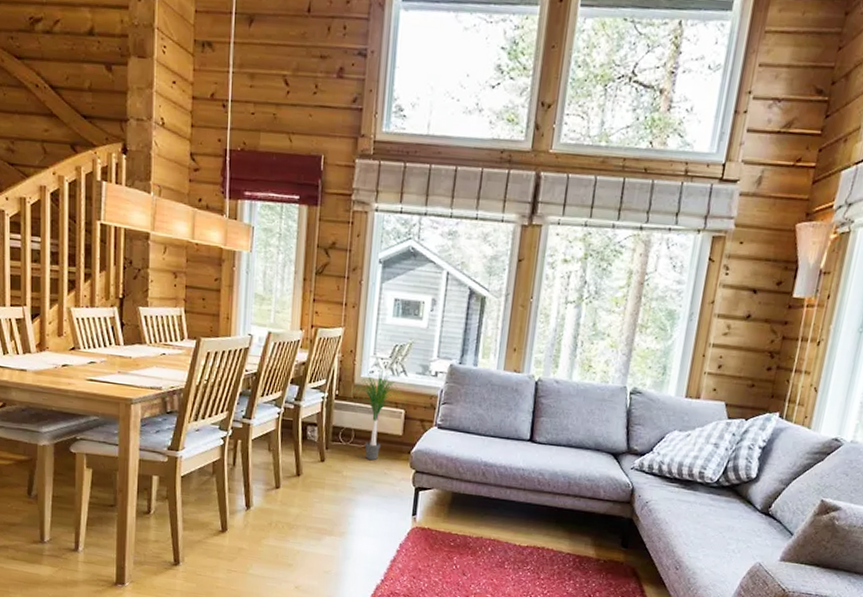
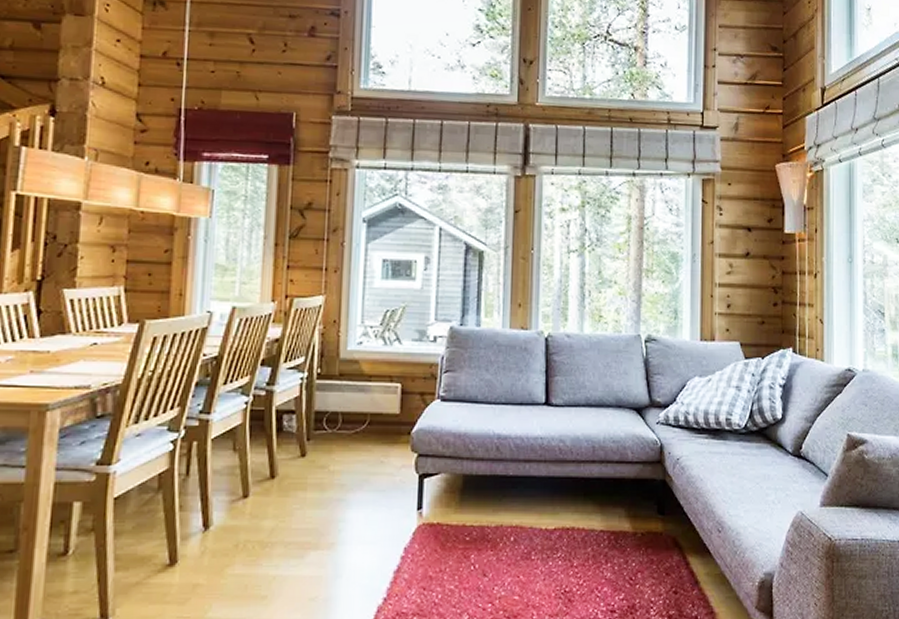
potted plant: present [346,368,406,460] -> none [331,337,402,447]

